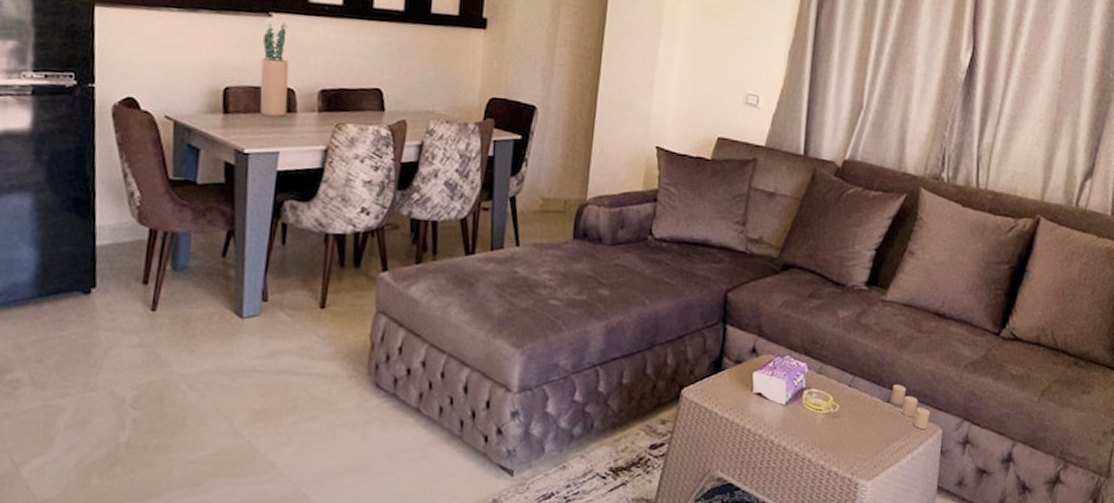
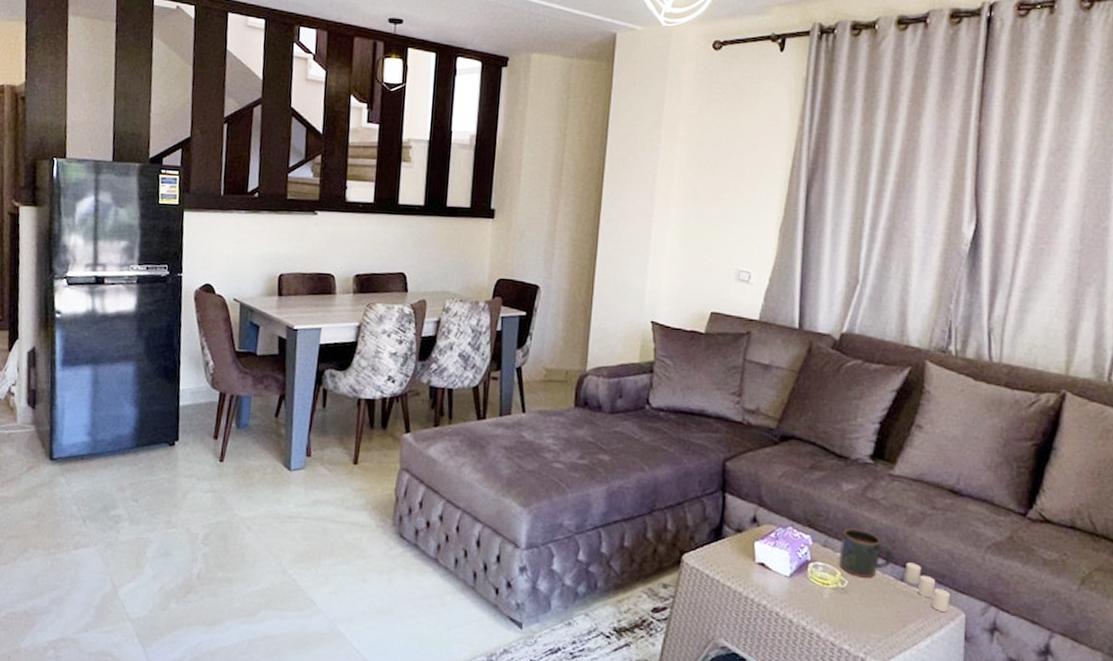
vase: present [259,22,289,118] -> none [307,219,331,299]
mug: none [832,354,881,401] -> present [839,528,892,578]

